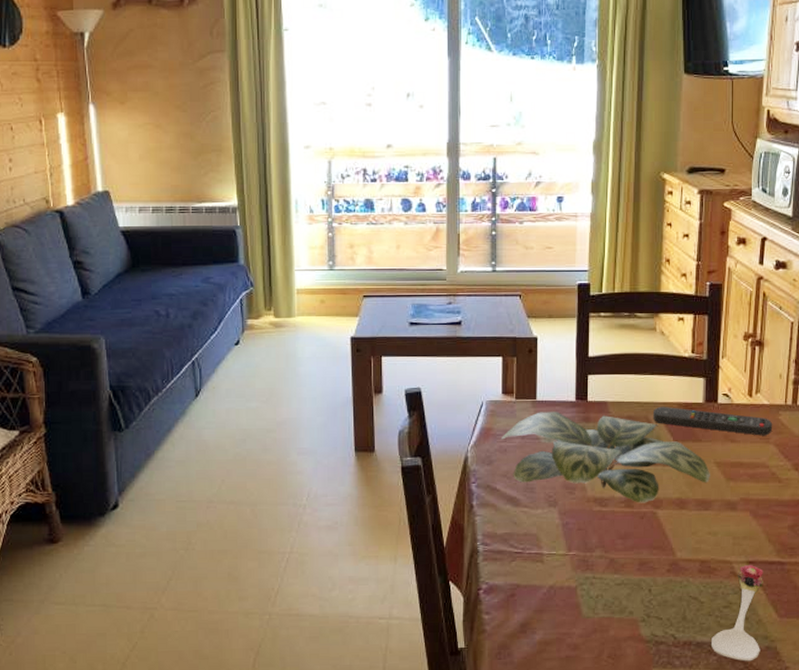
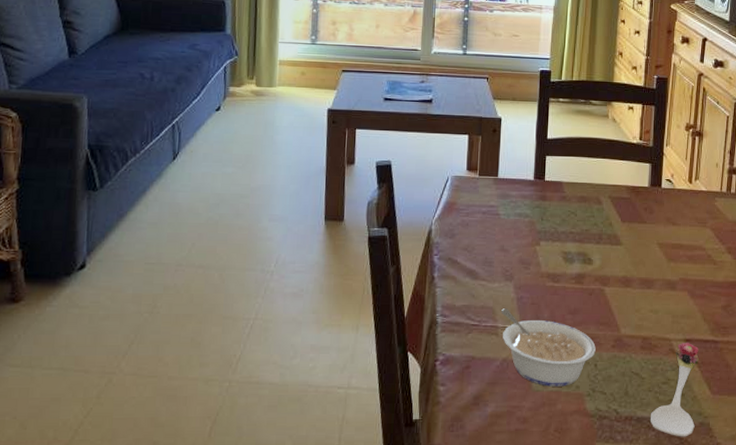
plant: present [500,411,710,503] -> none [463,189,653,280]
legume: none [545,535,649,613] -> present [500,308,596,387]
remote control: present [652,406,773,436] -> none [603,188,710,220]

